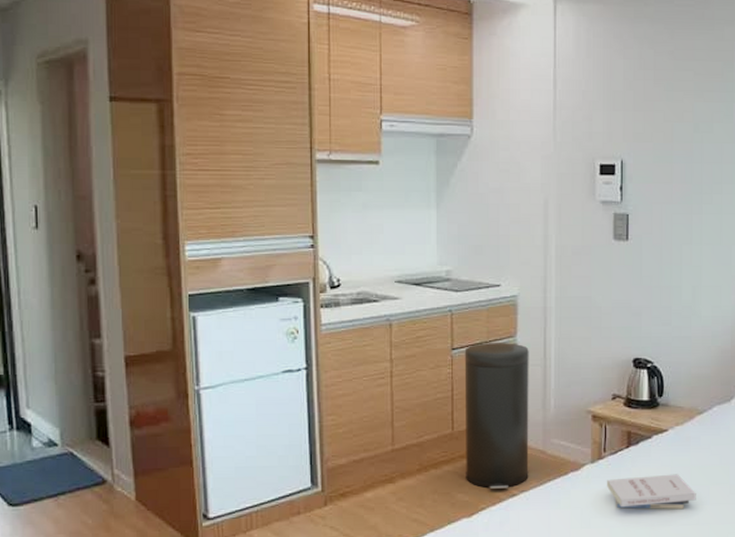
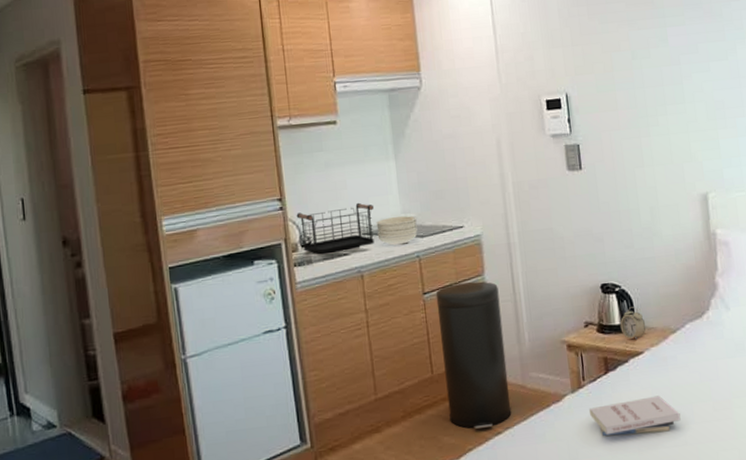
dish rack: none [328,249,409,298] -> present [296,202,374,255]
bowl: none [410,268,454,297] -> present [376,215,418,246]
alarm clock: none [648,384,674,418] -> present [620,306,646,341]

